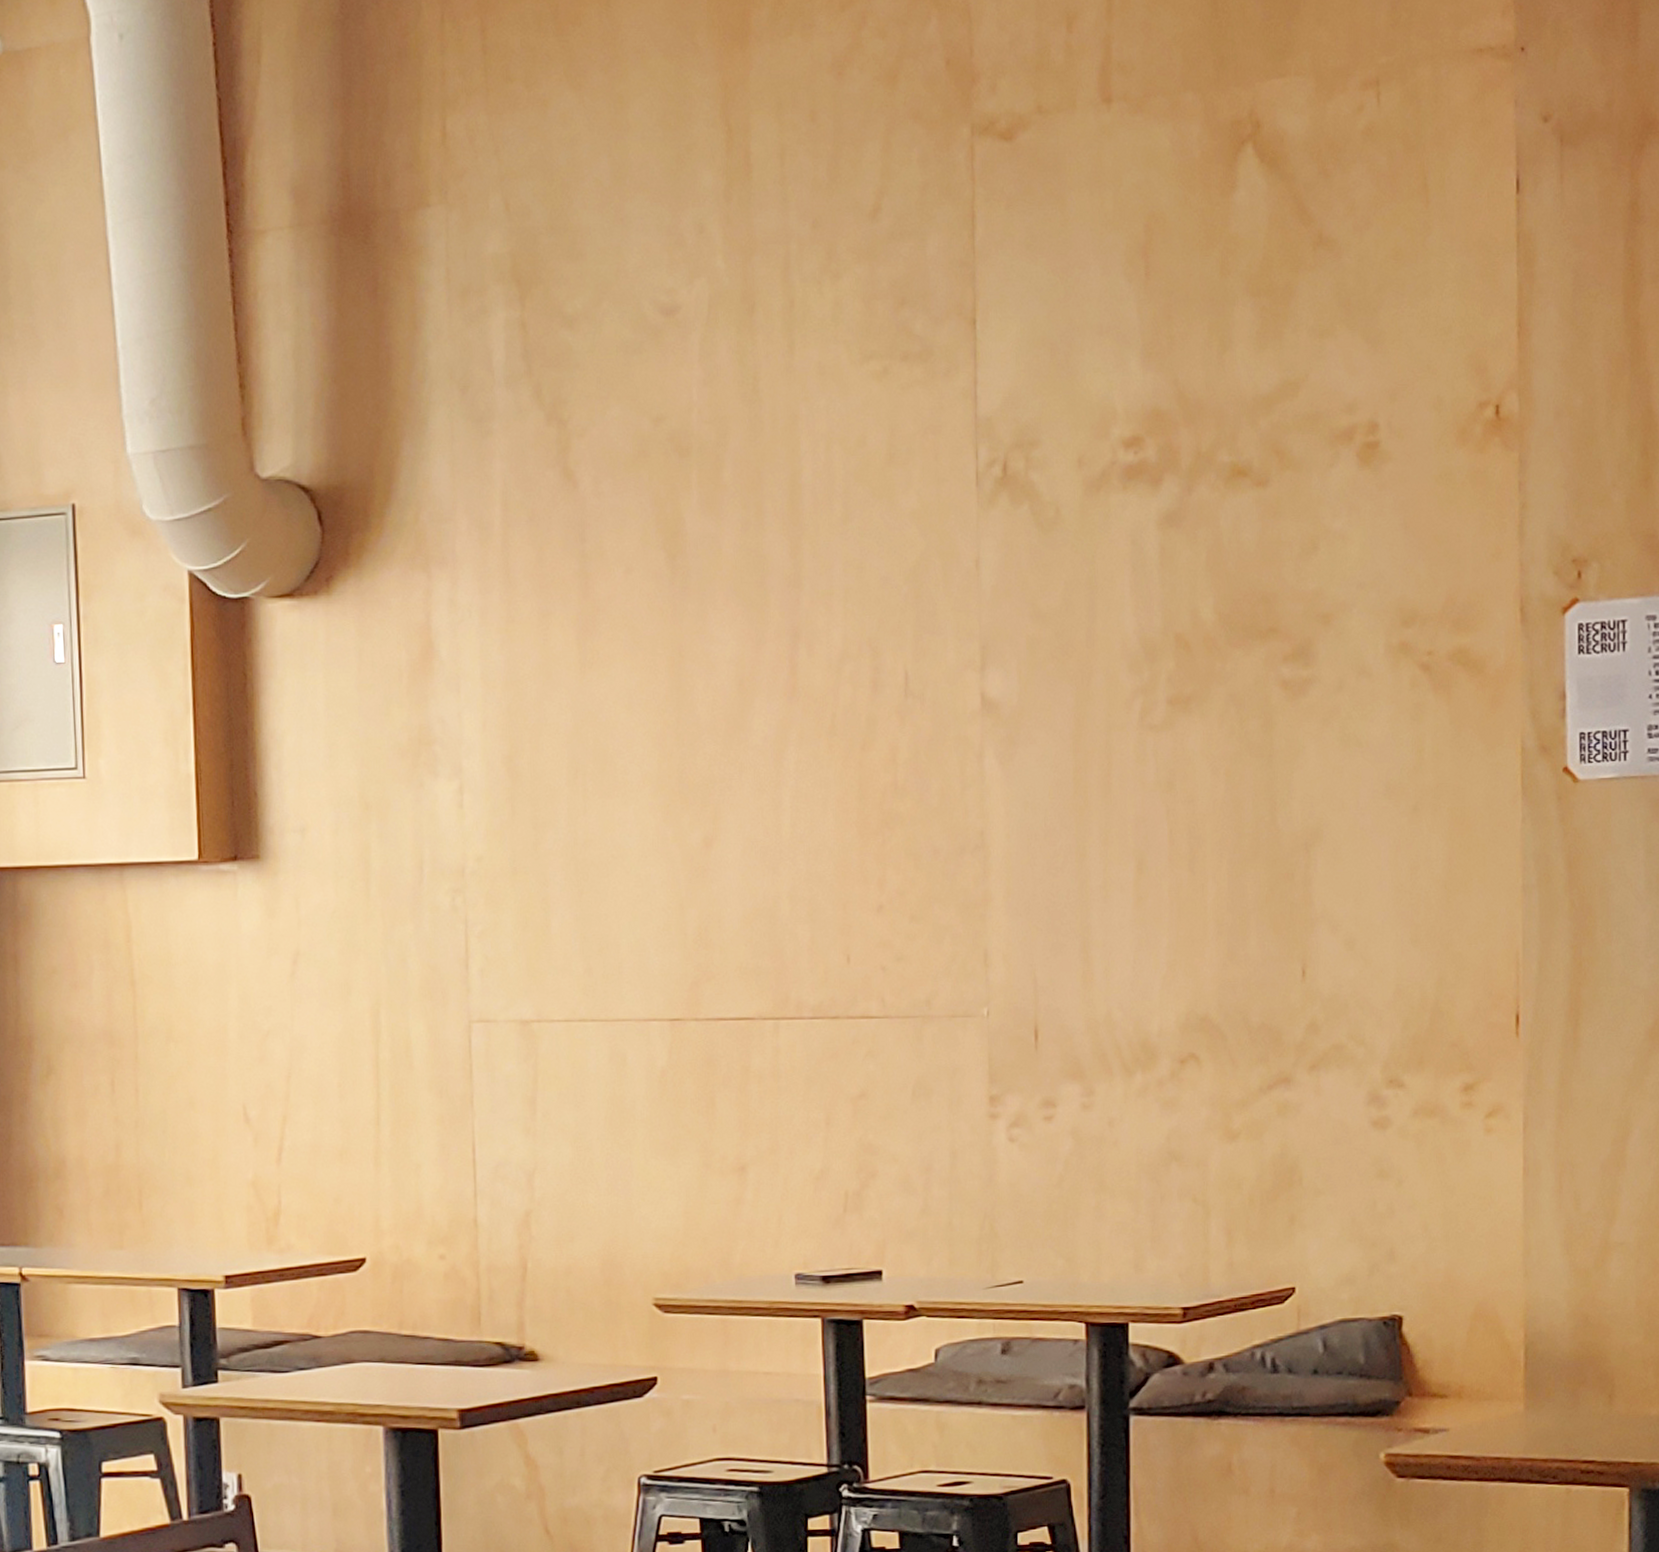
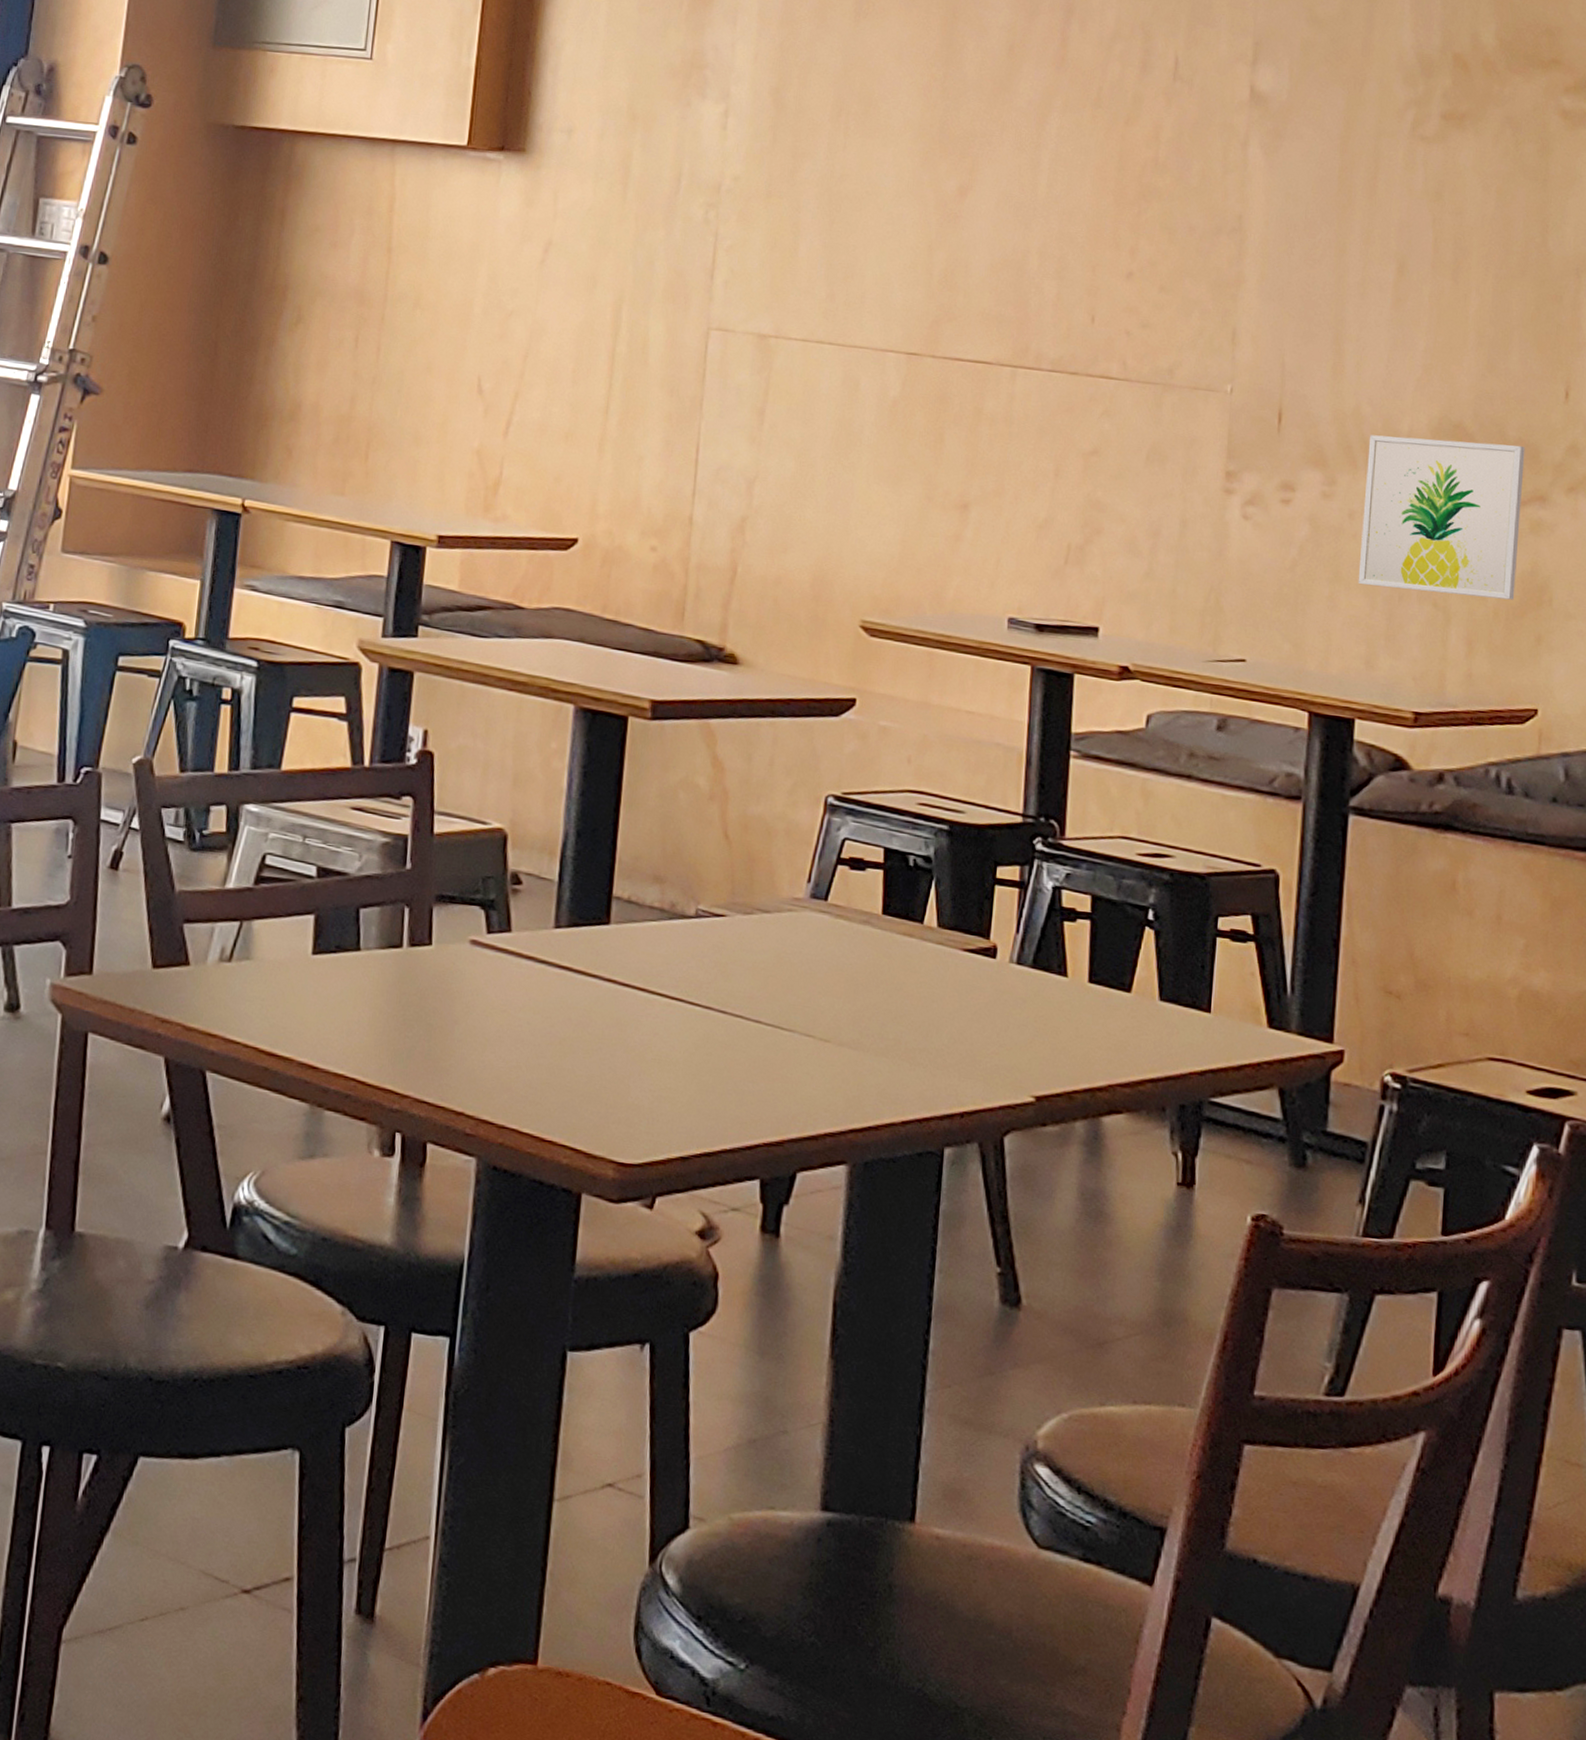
wall art: none [1121,1030,1269,1191] -> present [1358,435,1525,600]

